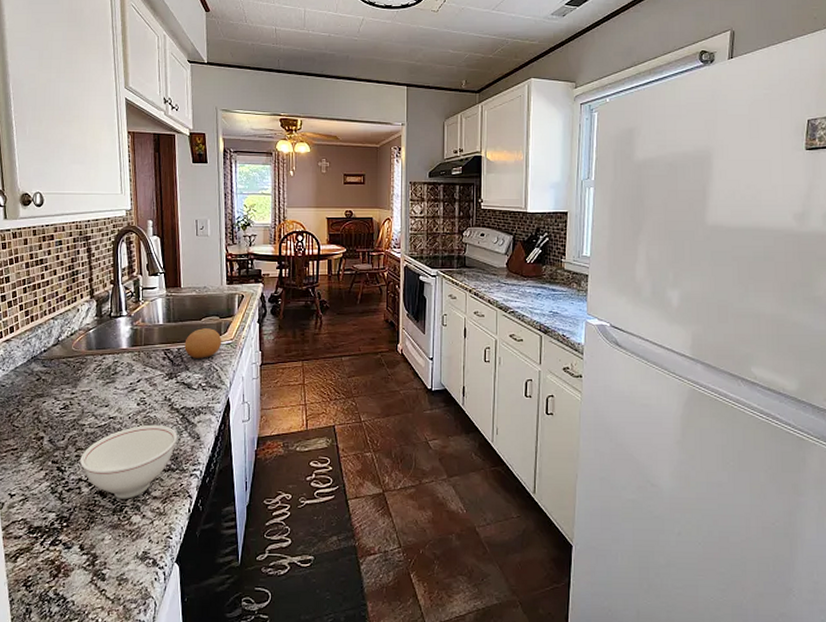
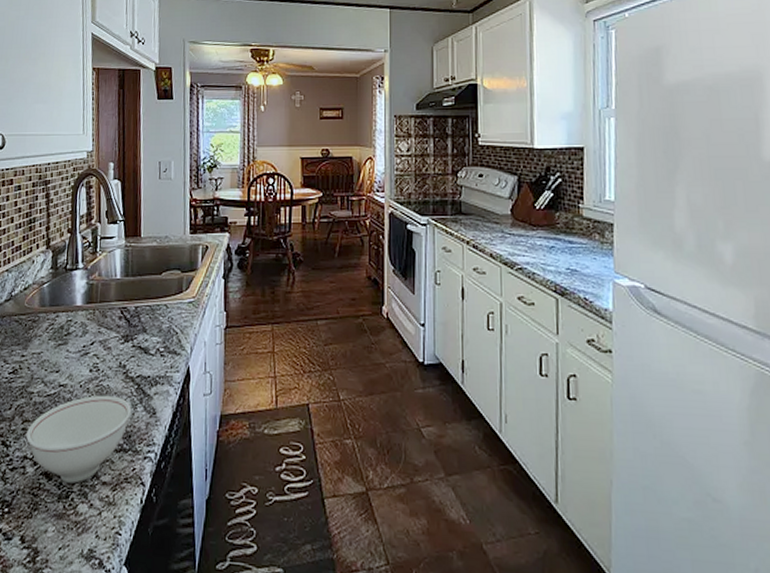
fruit: present [184,328,222,358] -> none [142,284,183,319]

